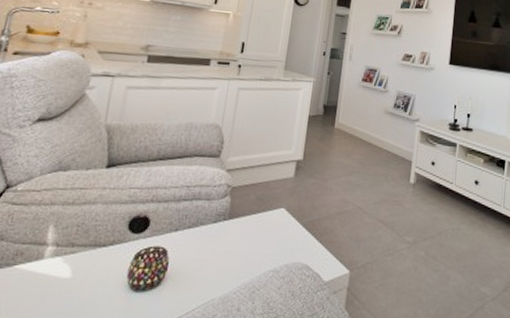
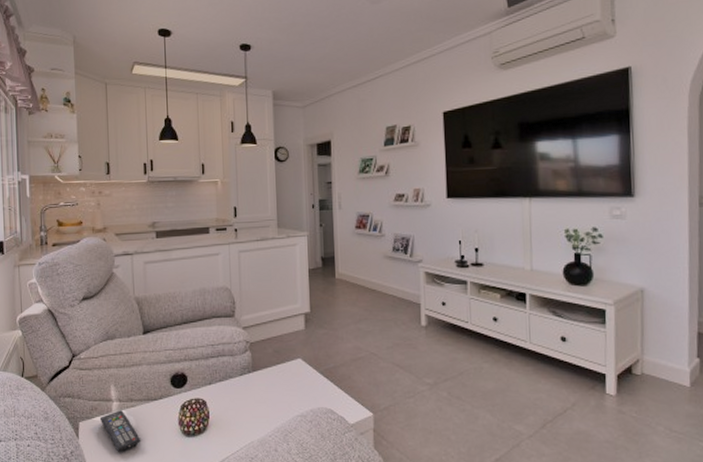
remote control: none [24,257,74,309] -> present [99,410,140,452]

